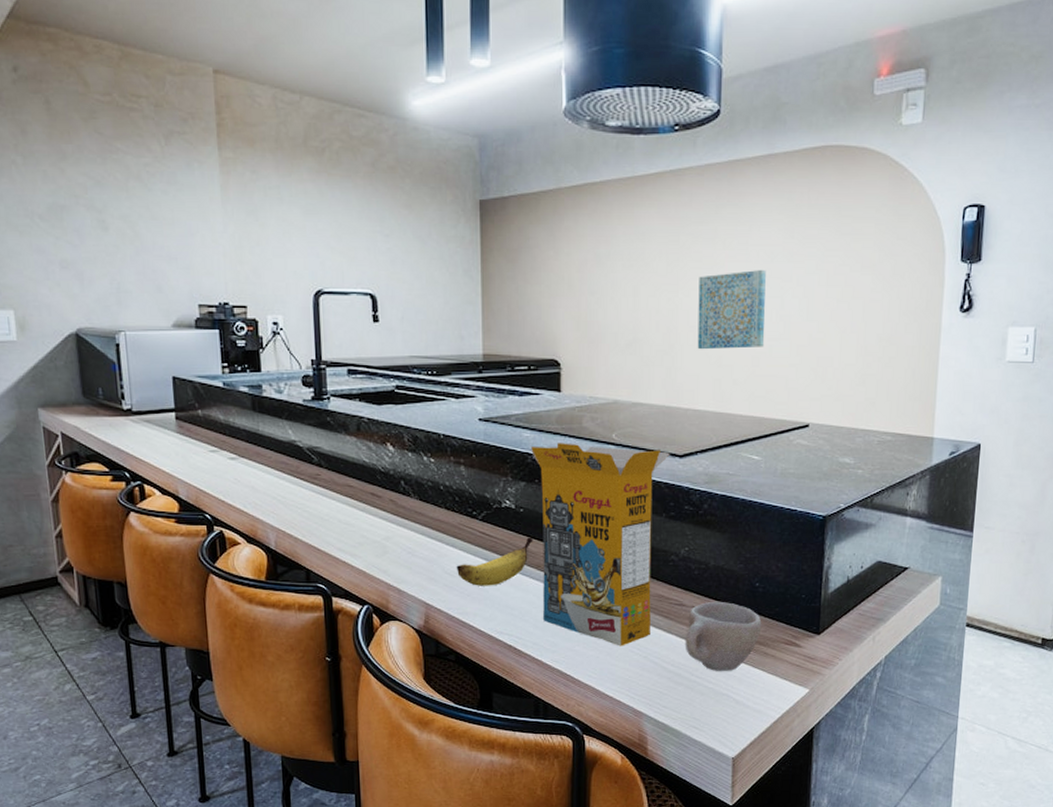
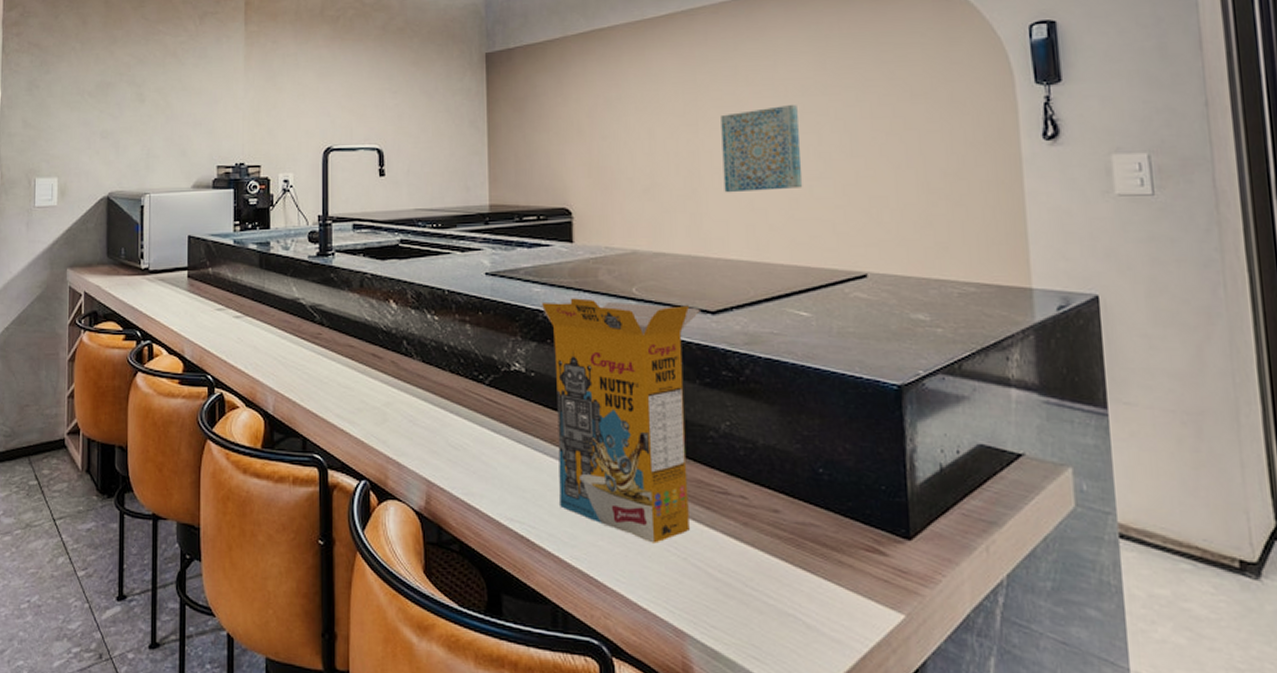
banana: present [456,537,533,586] -> none [460,405,547,463]
cup: present [685,601,762,671] -> none [733,490,832,583]

